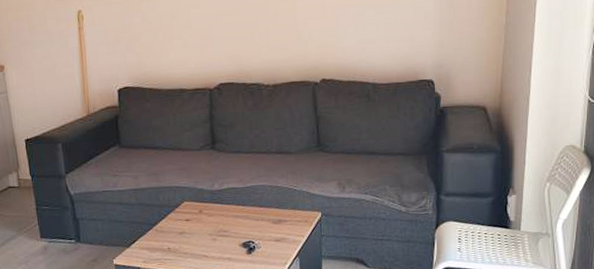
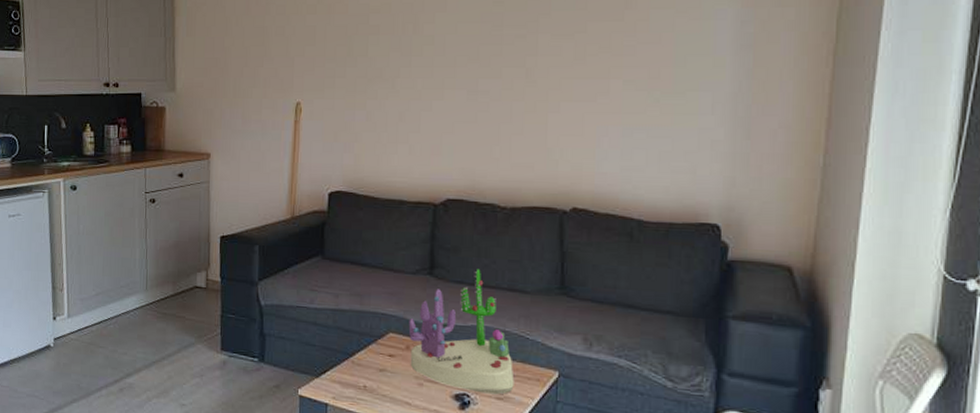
succulent planter: none [199,139,288,239] -> present [408,269,515,395]

